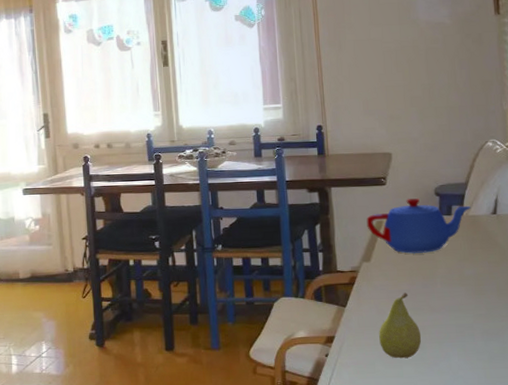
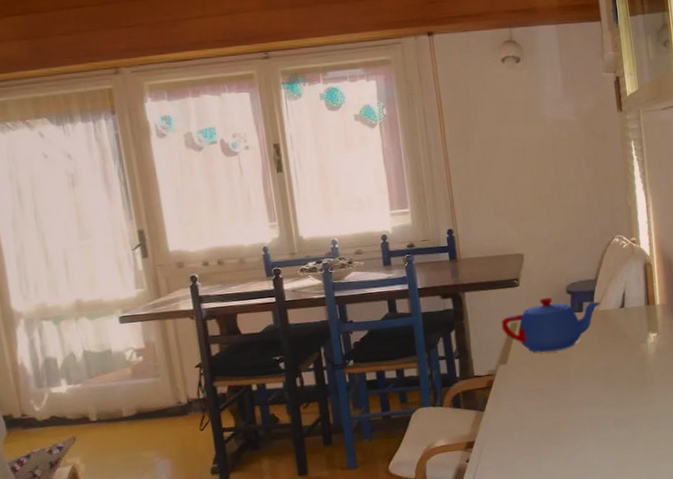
fruit: present [379,293,422,359] -> none [518,391,559,456]

